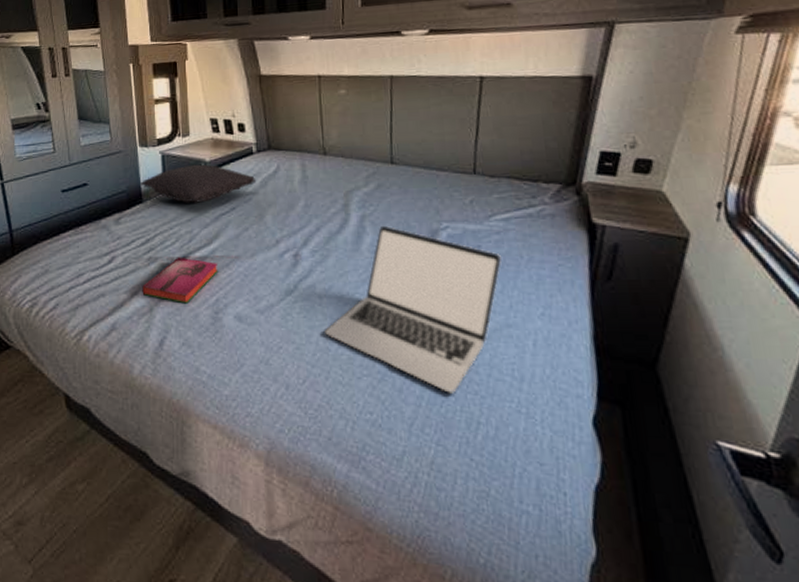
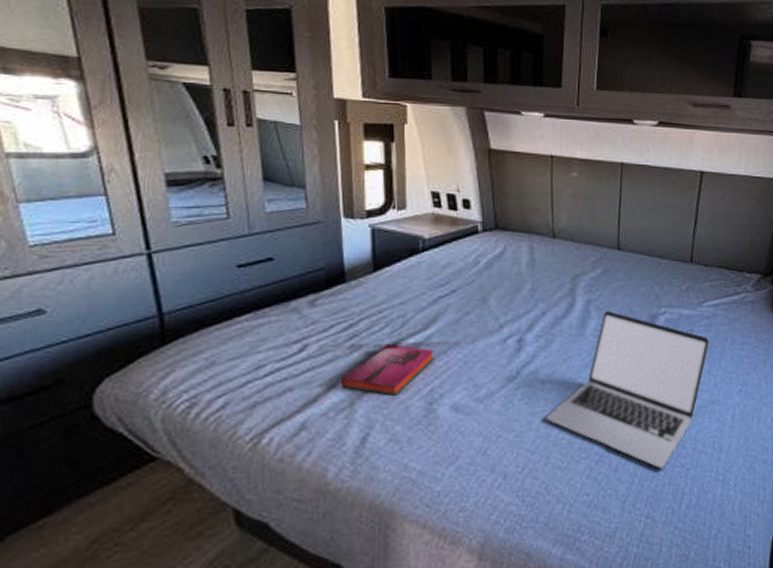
pillow: present [140,164,255,203] -> none [343,241,479,284]

